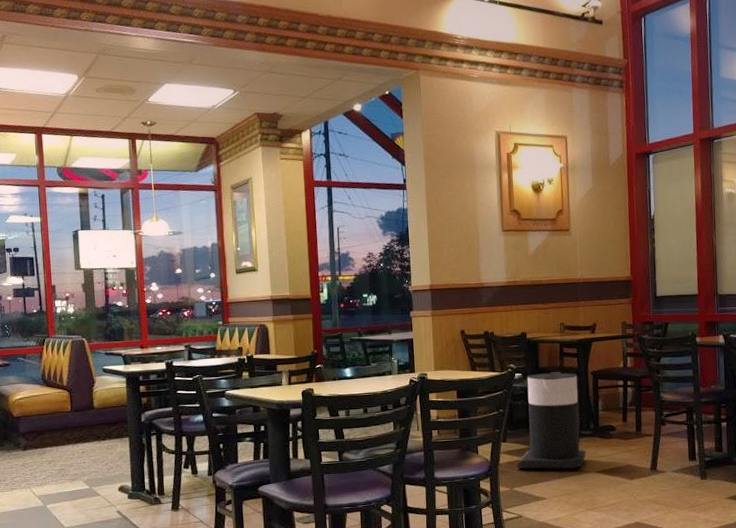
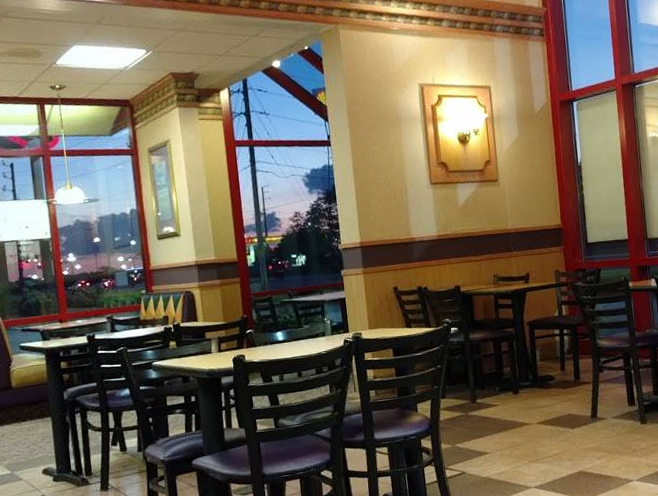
trash can: present [516,372,586,470] -> none [457,324,526,425]

